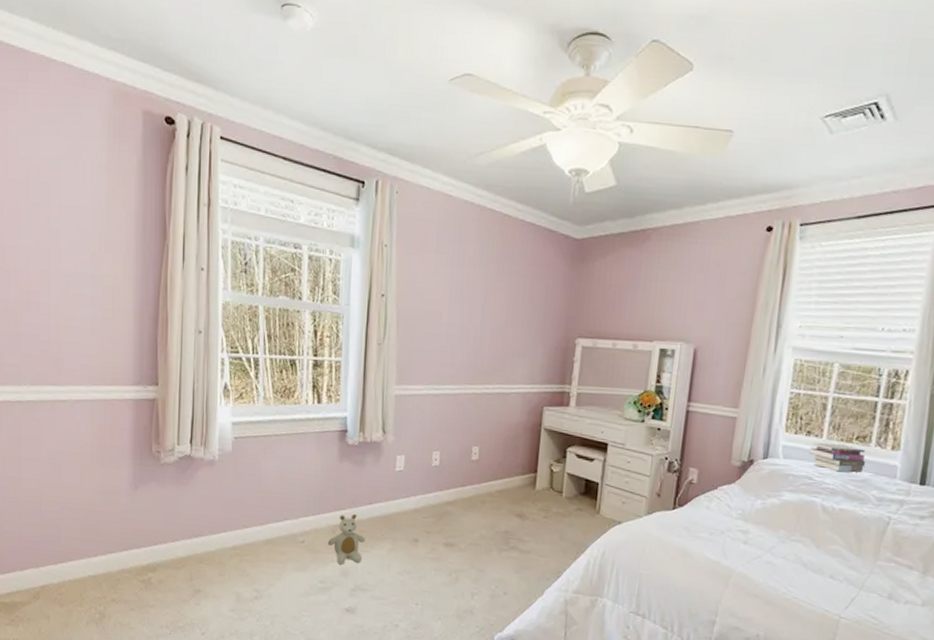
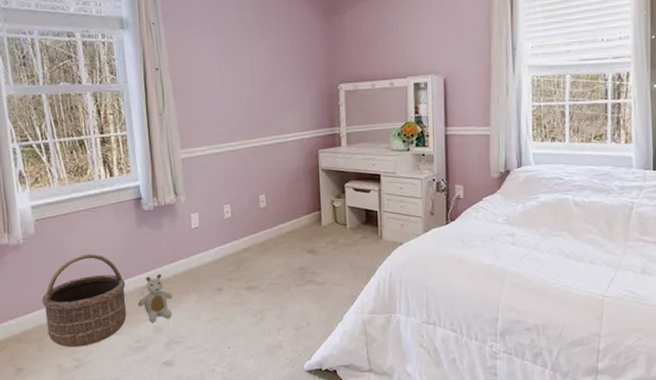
basket: none [229,481,318,578] -> present [42,254,127,348]
books: present [809,442,866,473] -> none [556,144,606,170]

